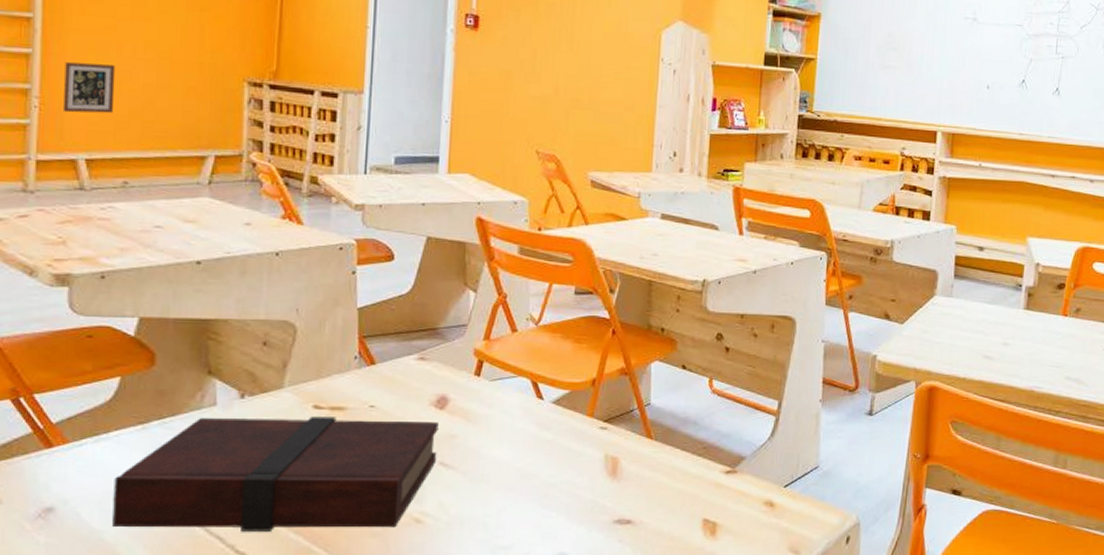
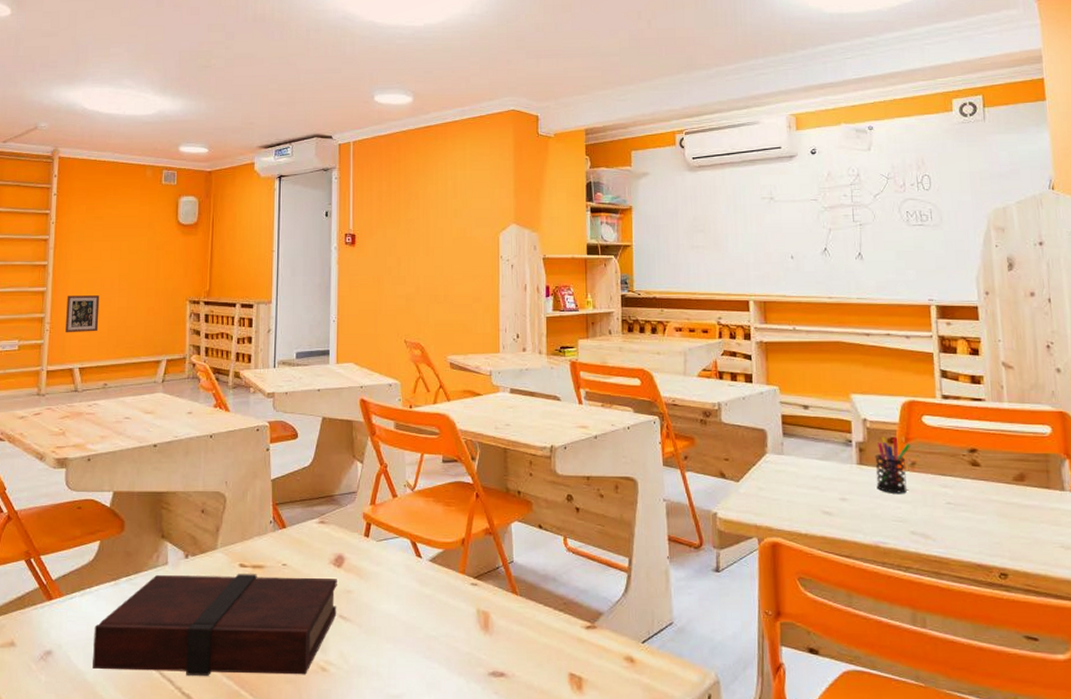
pen holder: none [1039,281,1079,339] -> present [874,436,912,493]

